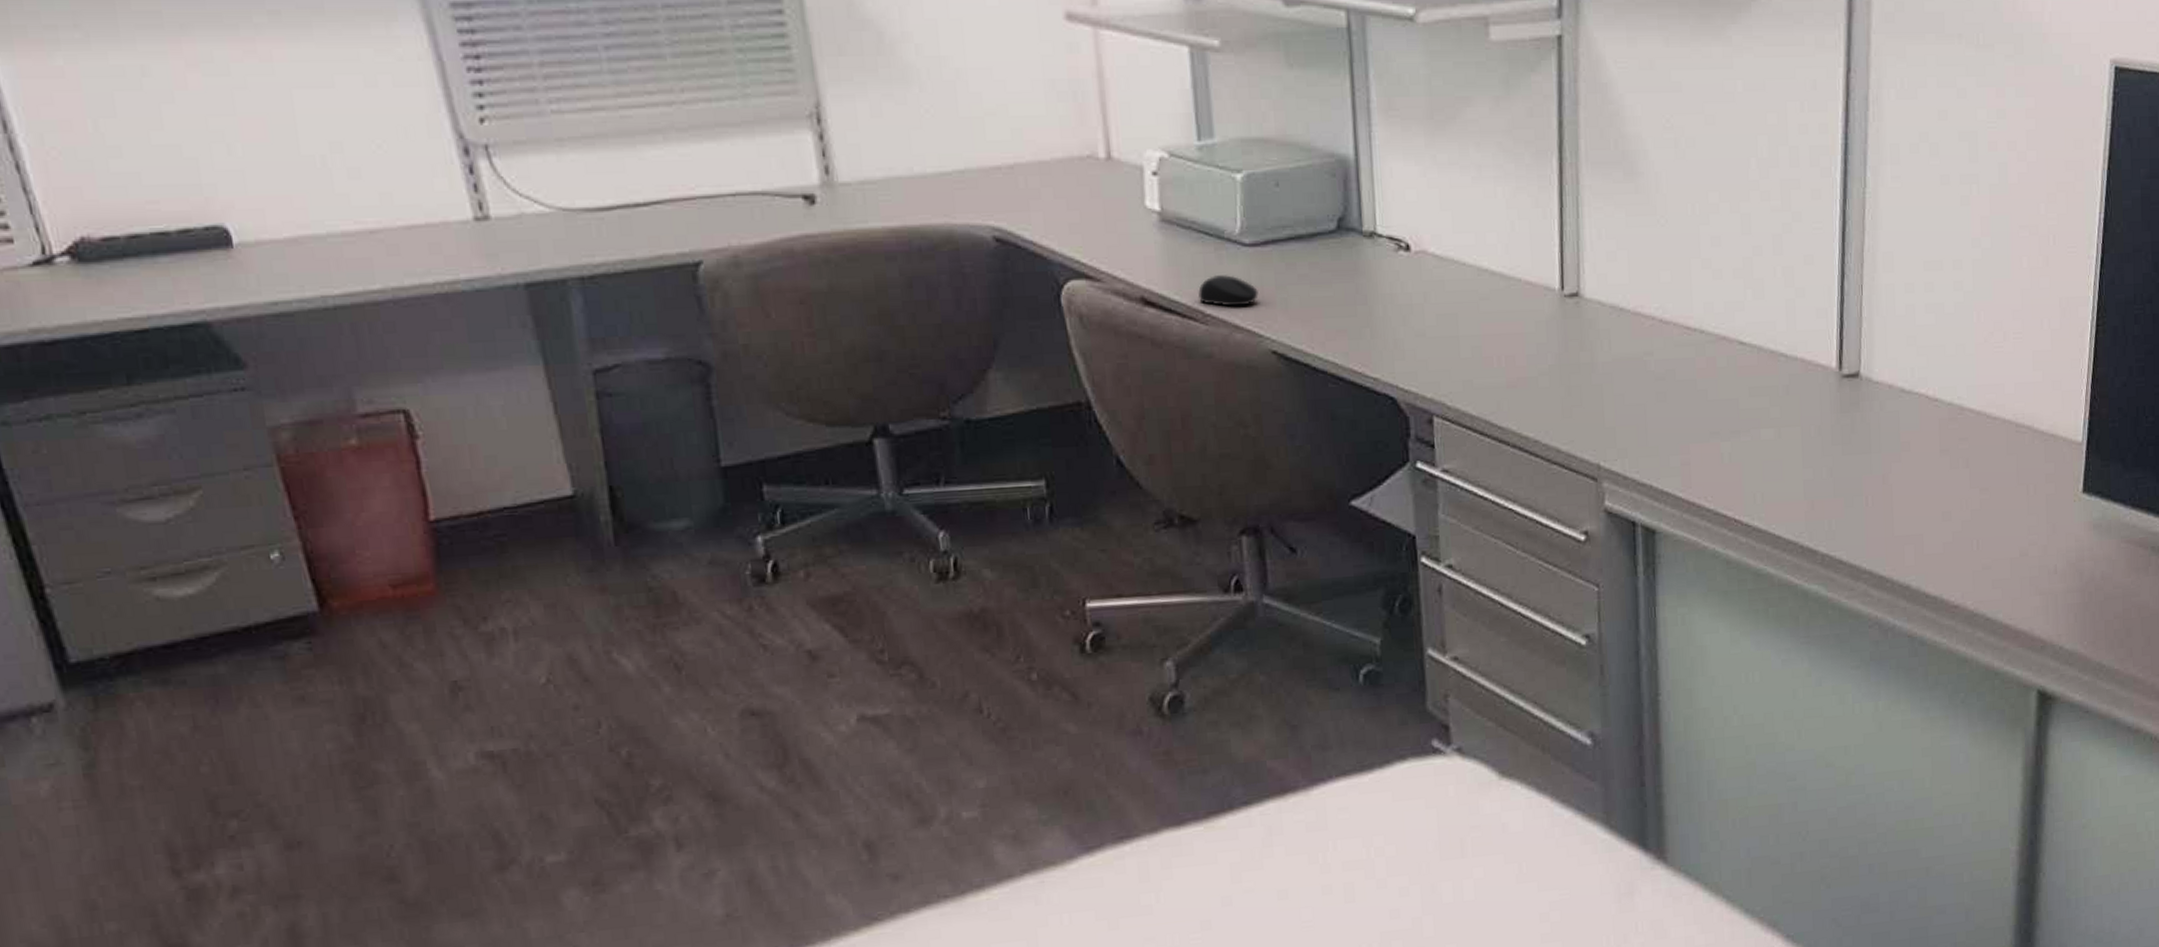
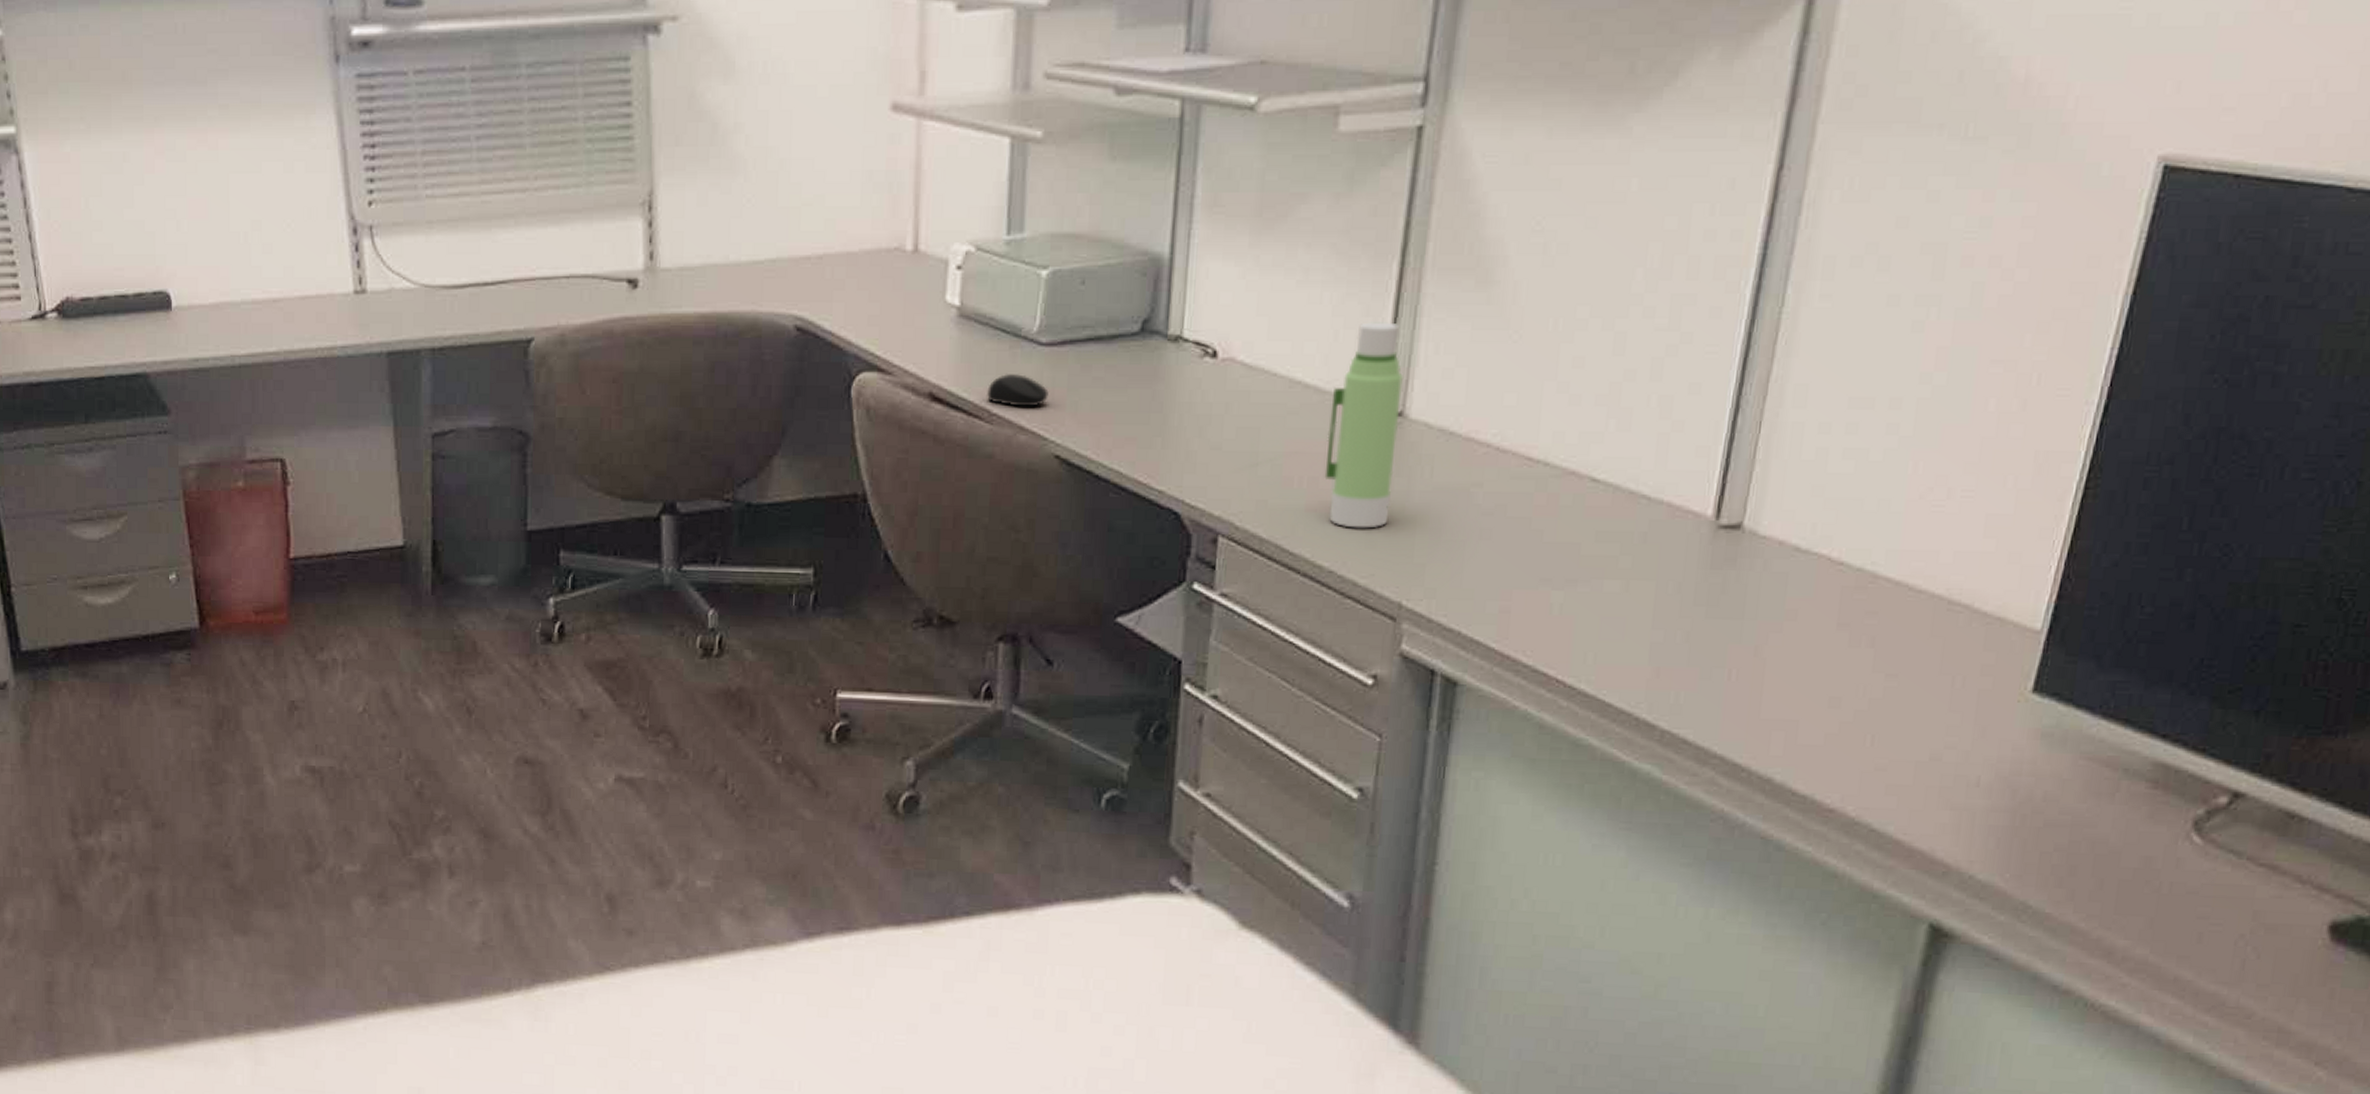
water bottle: none [1516,212,1579,400] -> present [1324,322,1405,529]

